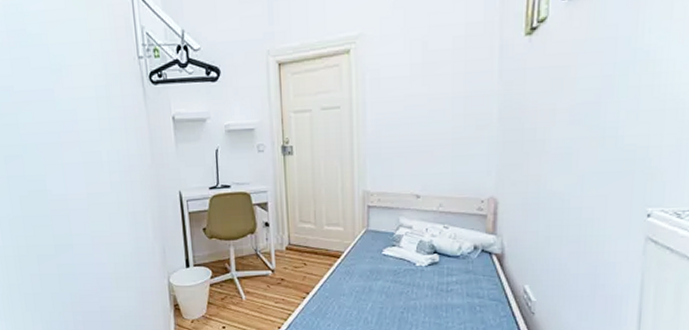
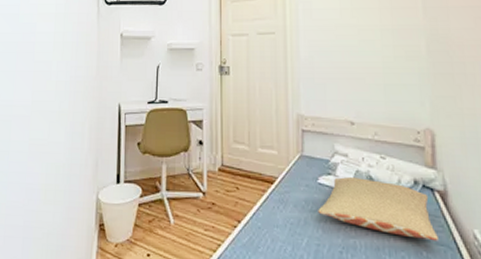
pillow: none [382,247,491,297] -> present [318,177,438,241]

